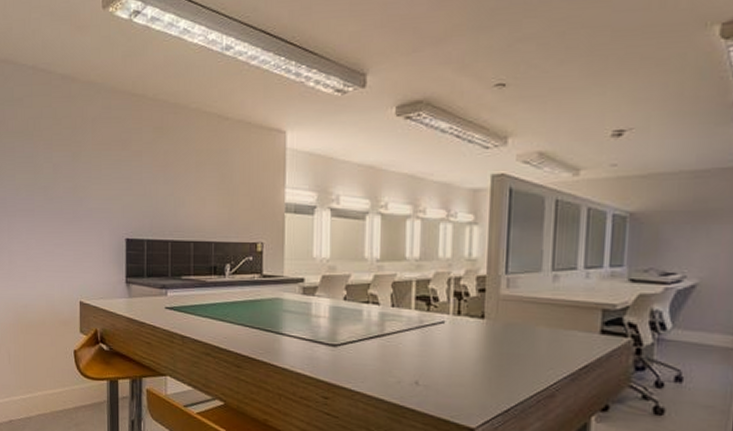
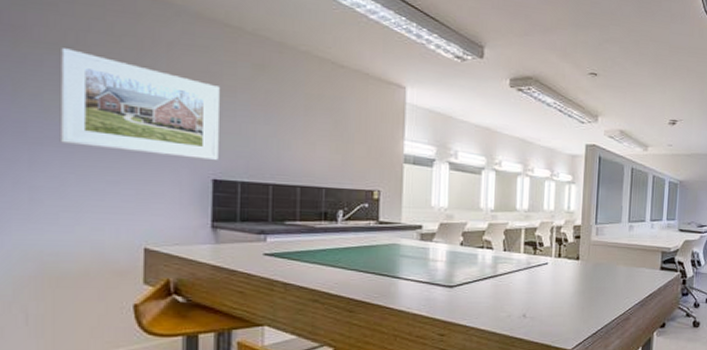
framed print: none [24,135,130,222] -> present [59,48,220,161]

